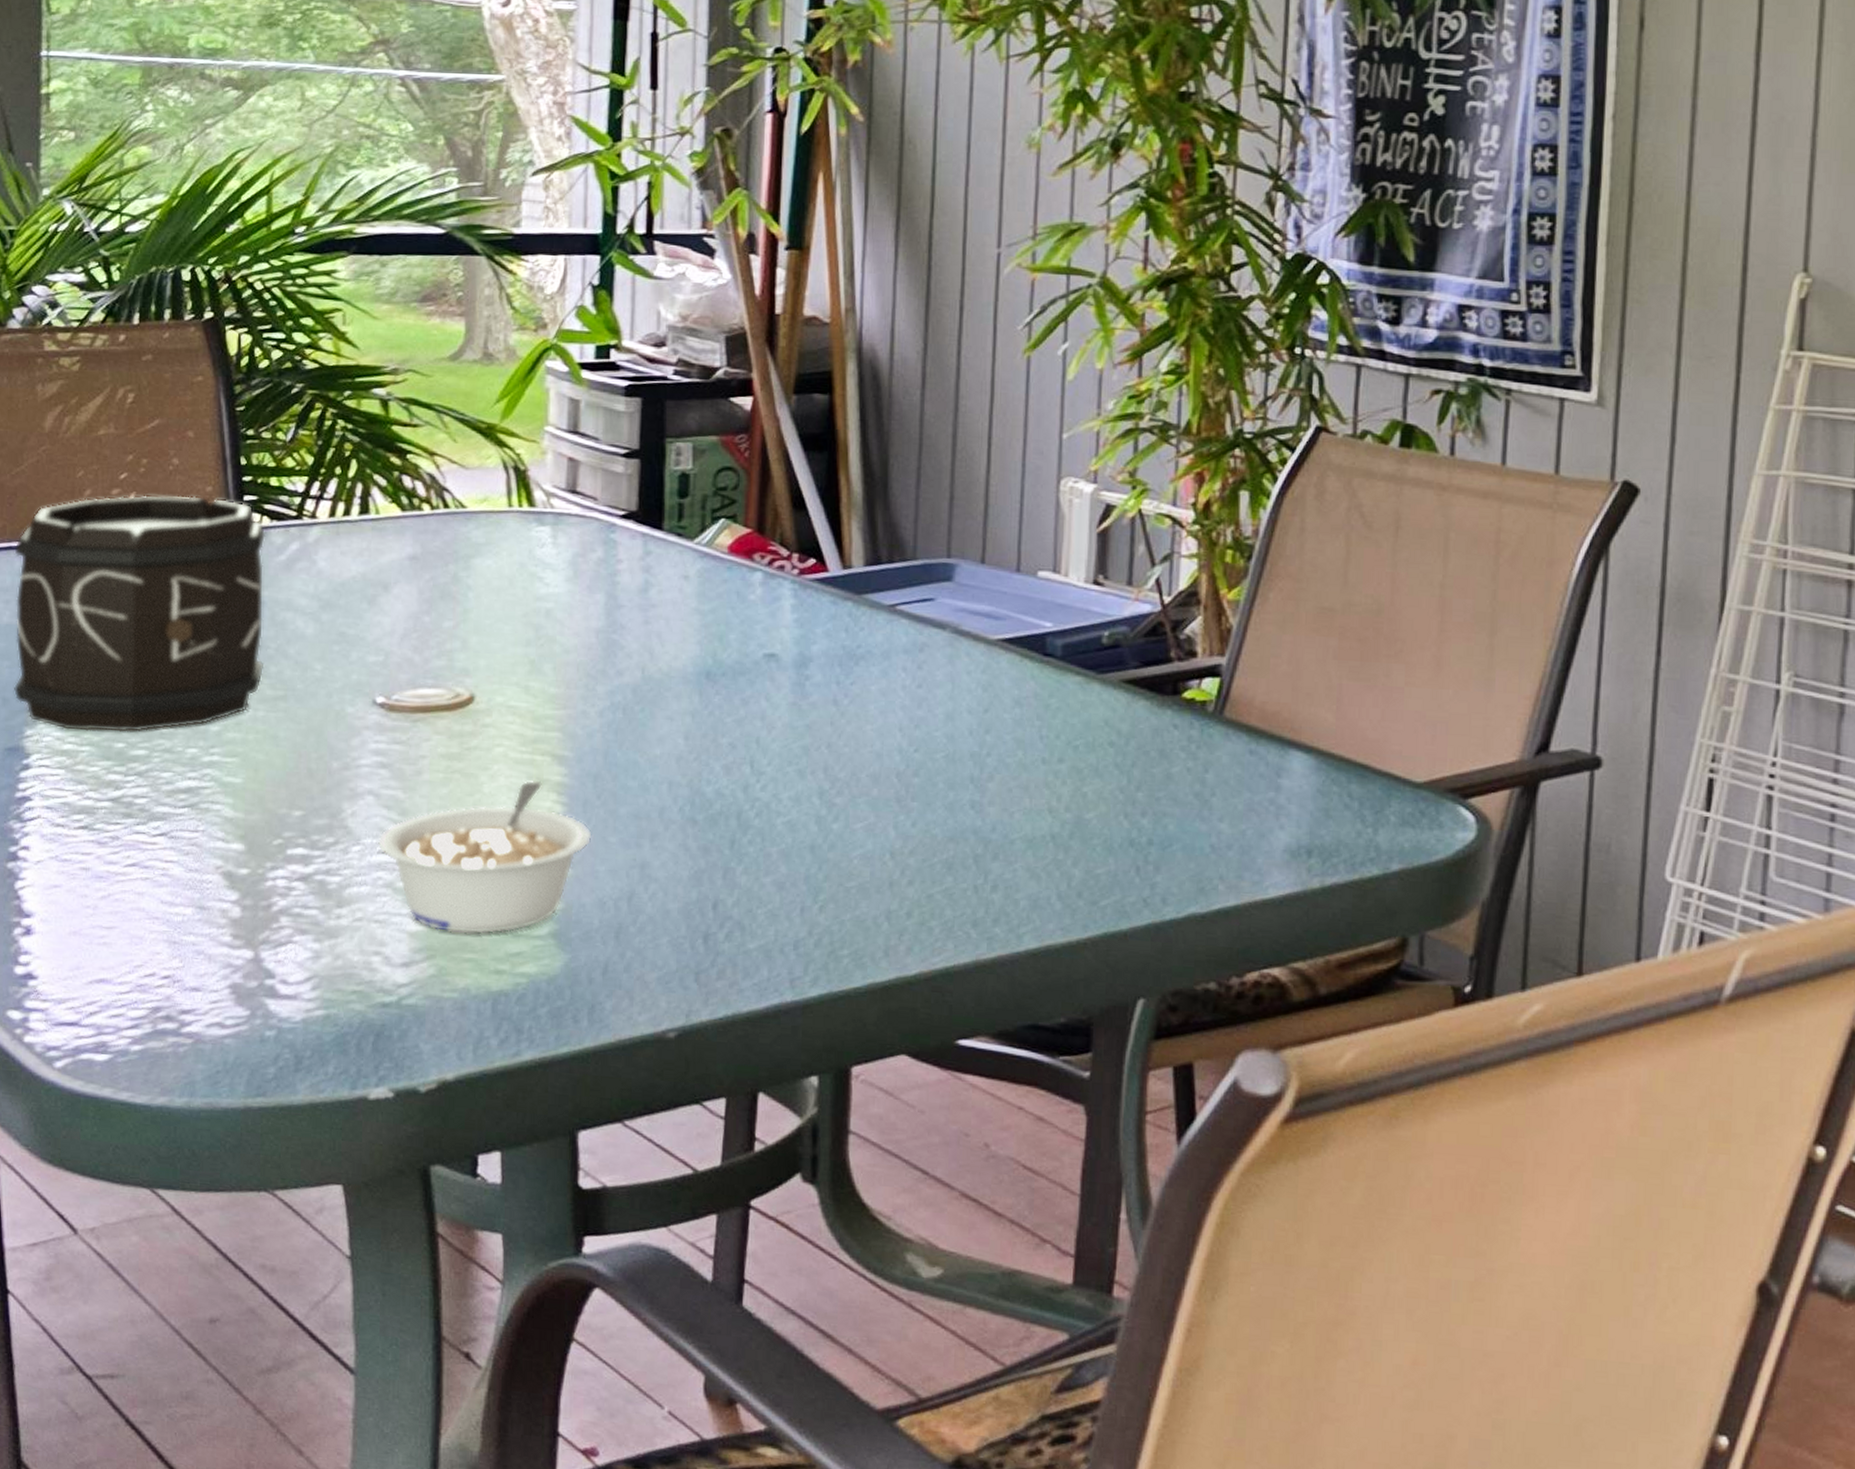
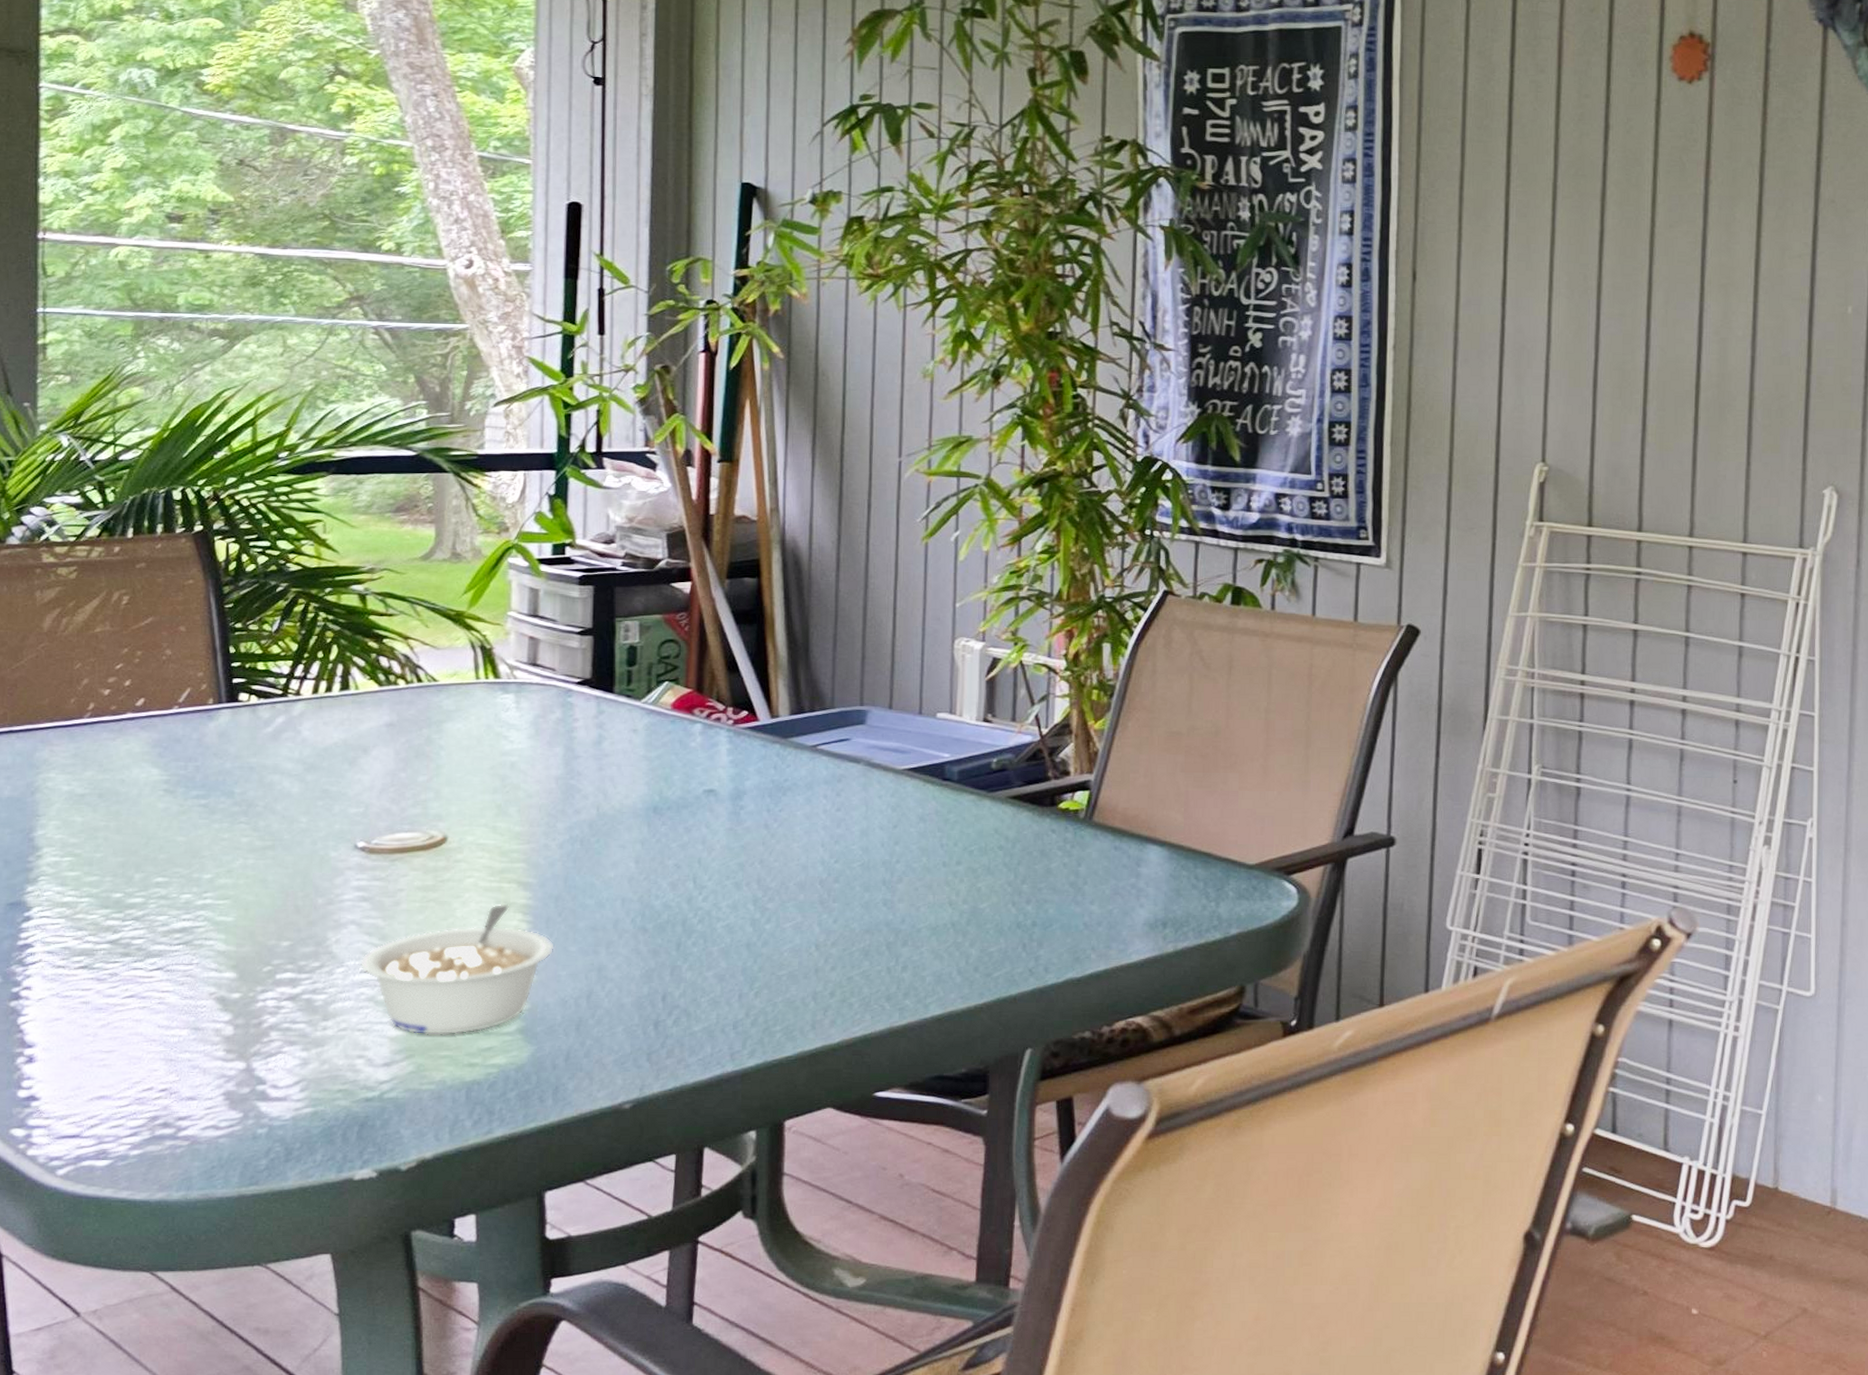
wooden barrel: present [14,494,266,733] -> none [15,681,254,886]

